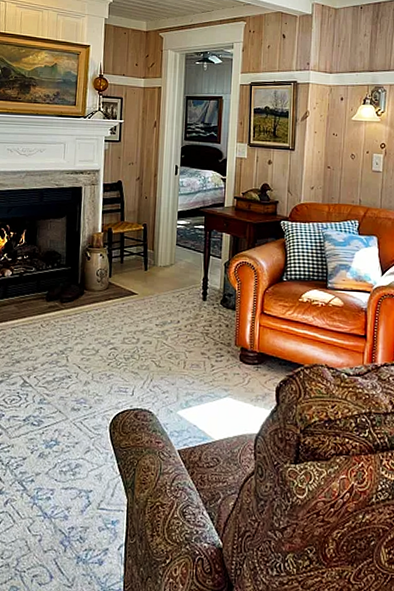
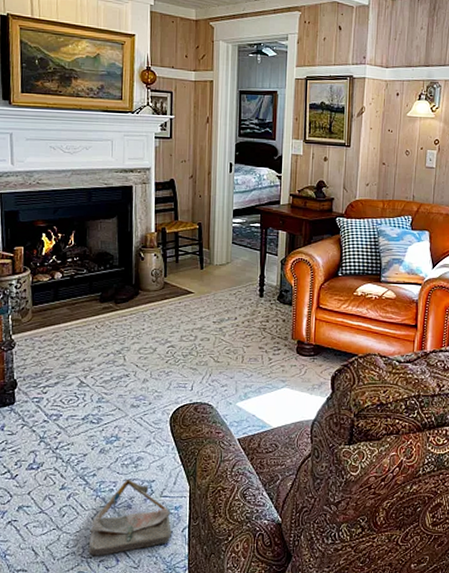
bag: none [22,487,108,571] -> present [88,479,172,556]

